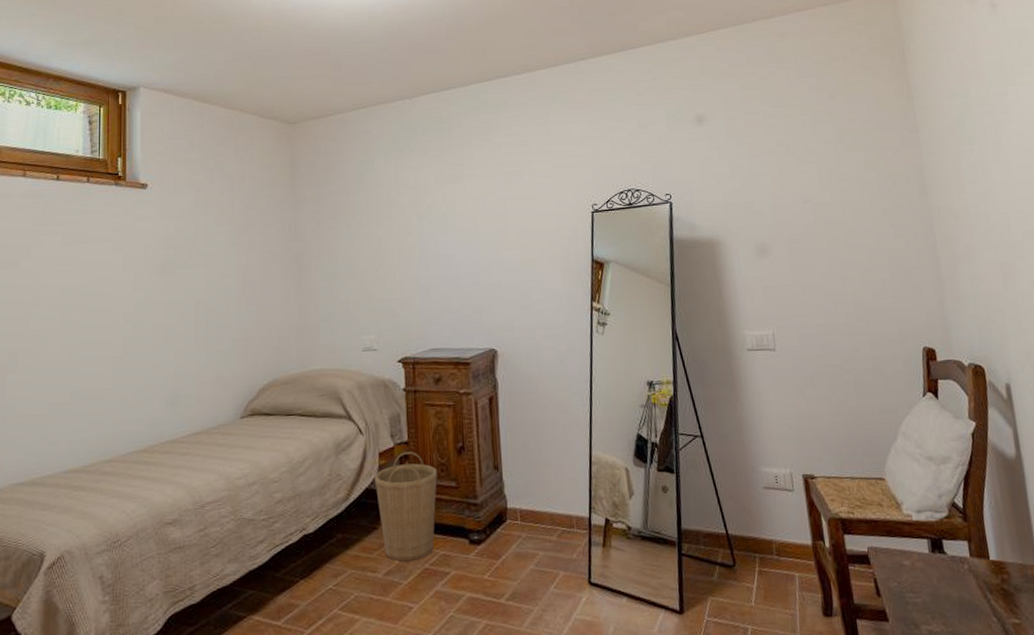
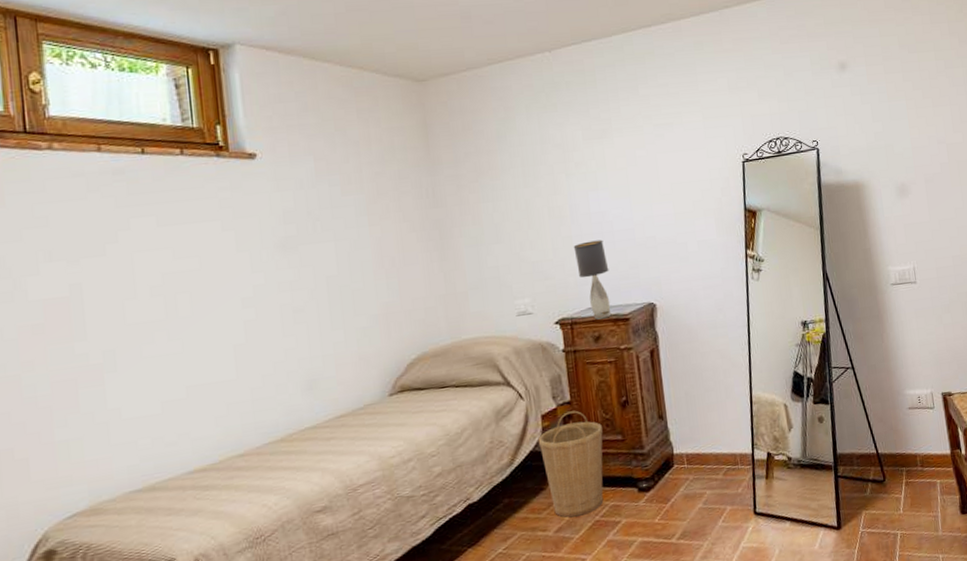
table lamp: none [420,282,453,361] -> present [573,239,612,320]

